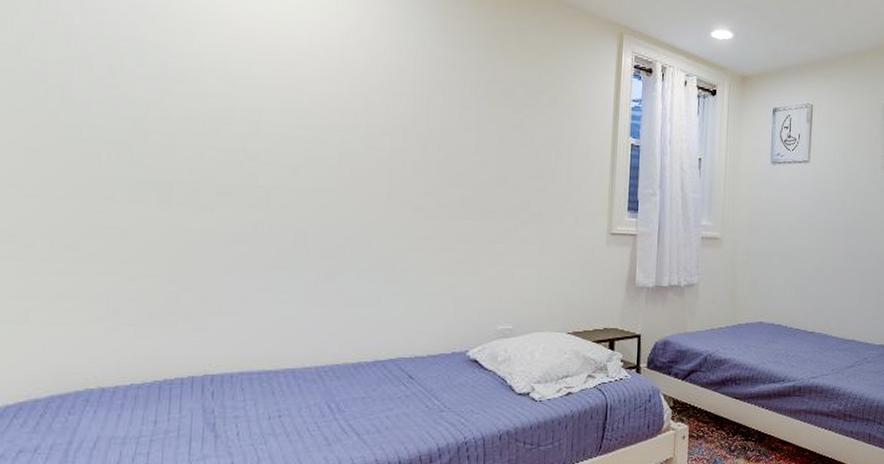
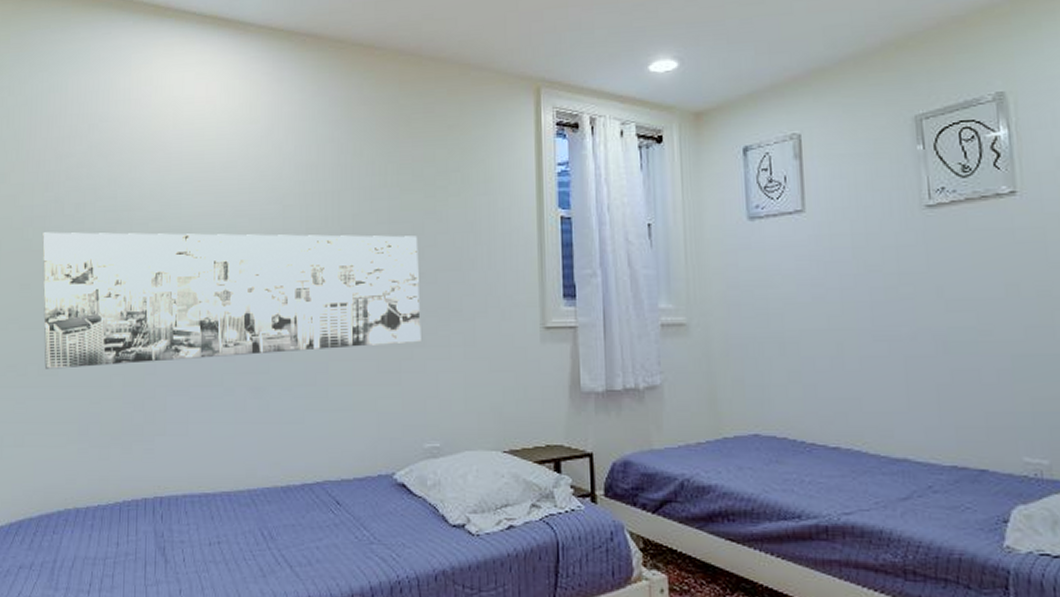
wall art: none [59,92,504,243] -> present [42,232,421,369]

